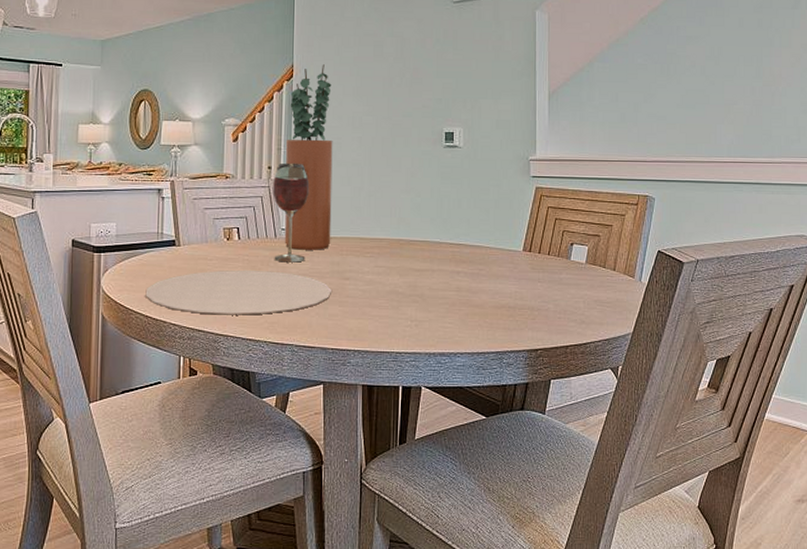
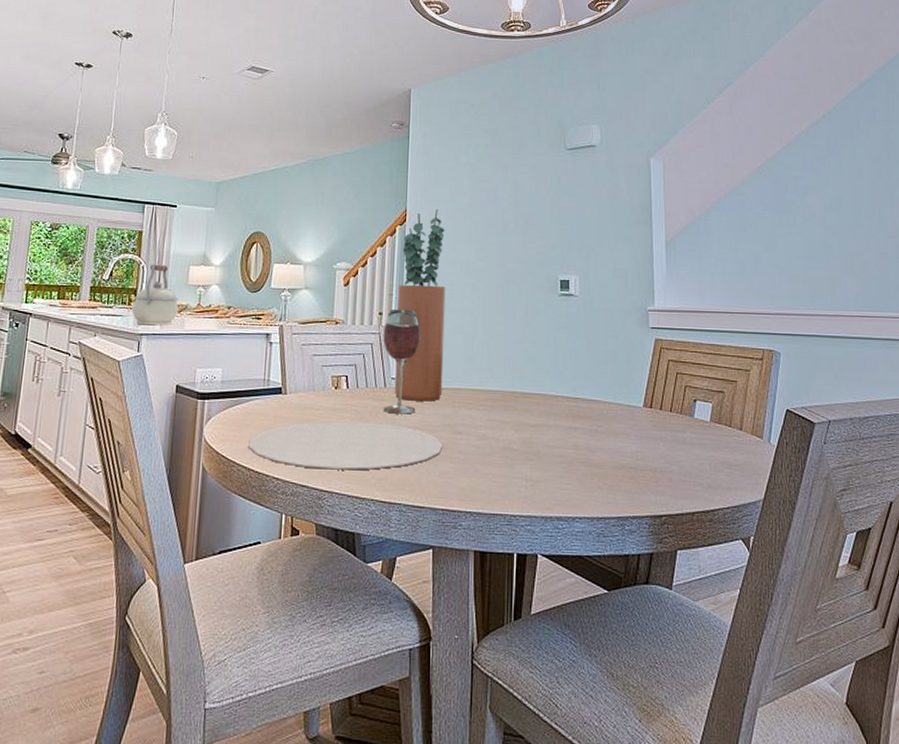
kettle: none [23,123,71,183] -> present [131,264,179,326]

